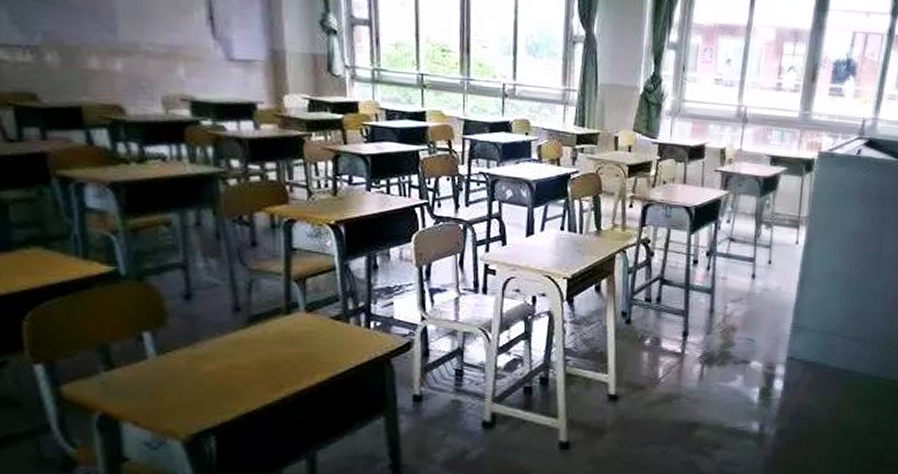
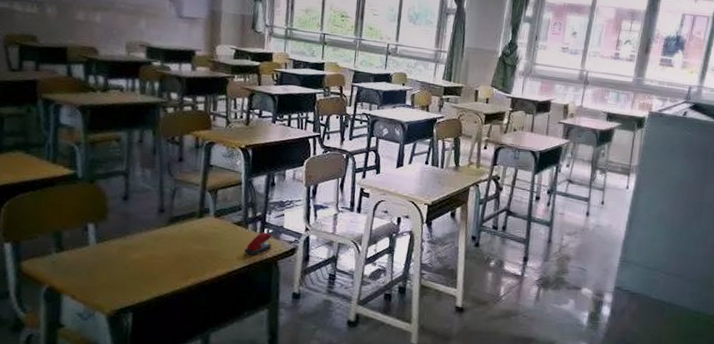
stapler: none [347,326,381,355] -> present [244,232,272,256]

